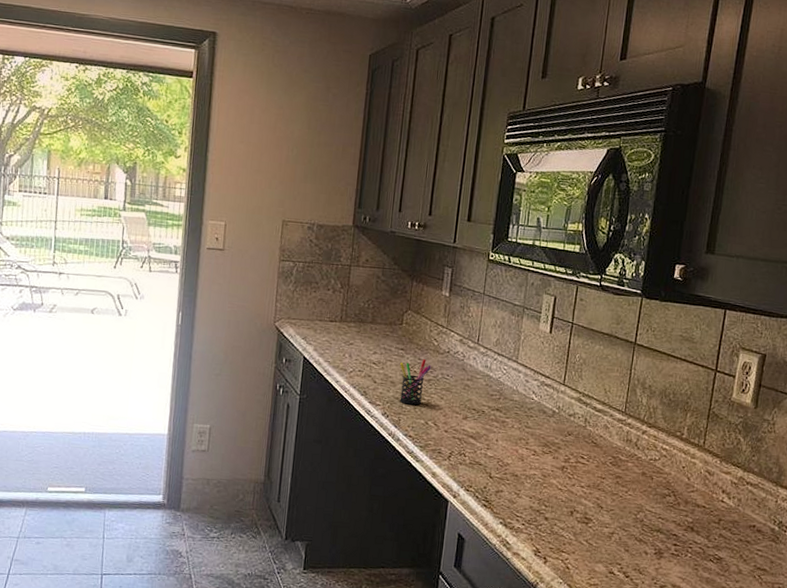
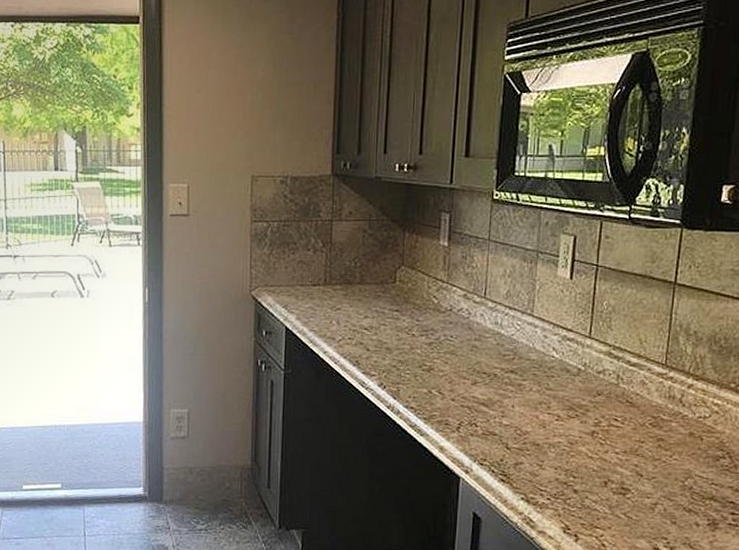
pen holder: present [400,359,431,405] -> none [396,320,432,373]

